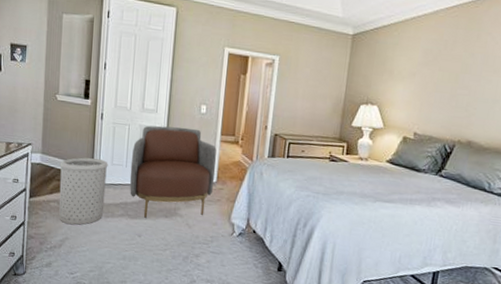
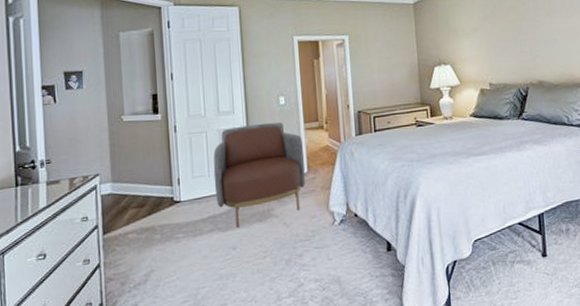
laundry basket: present [59,157,108,225] -> none [134,175,191,255]

